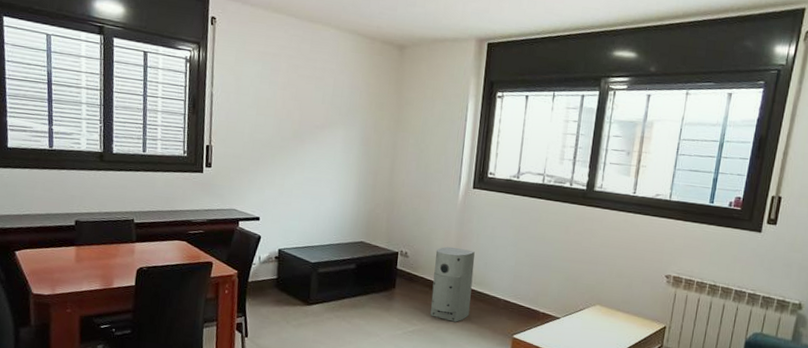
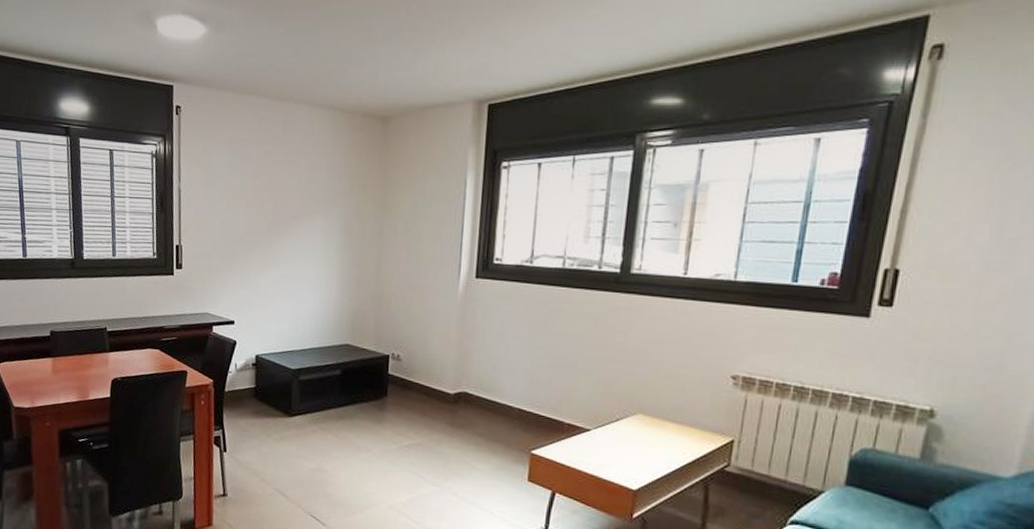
air purifier: present [430,246,475,322] -> none [429,347,481,435]

